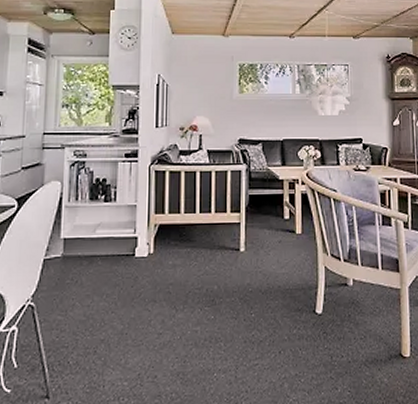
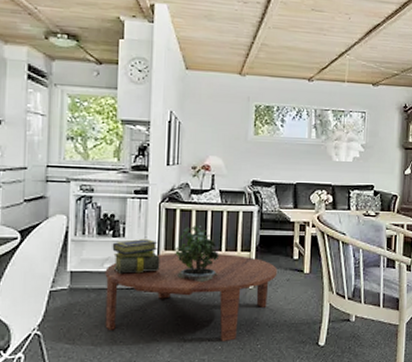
coffee table: none [97,216,269,310] -> present [105,254,278,341]
stack of books: none [104,203,151,240] -> present [112,239,160,274]
potted plant: none [164,187,210,248] -> present [174,226,220,283]

